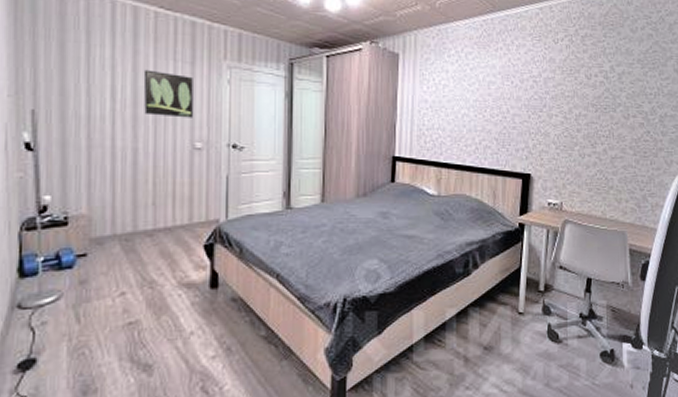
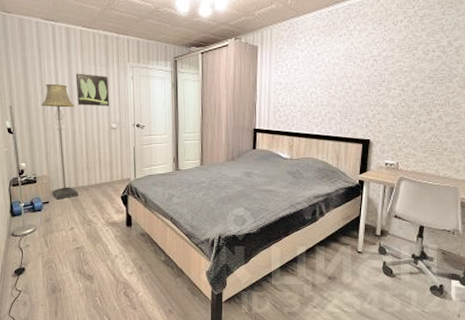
floor lamp: none [85,81,139,251] -> present [41,83,79,200]

